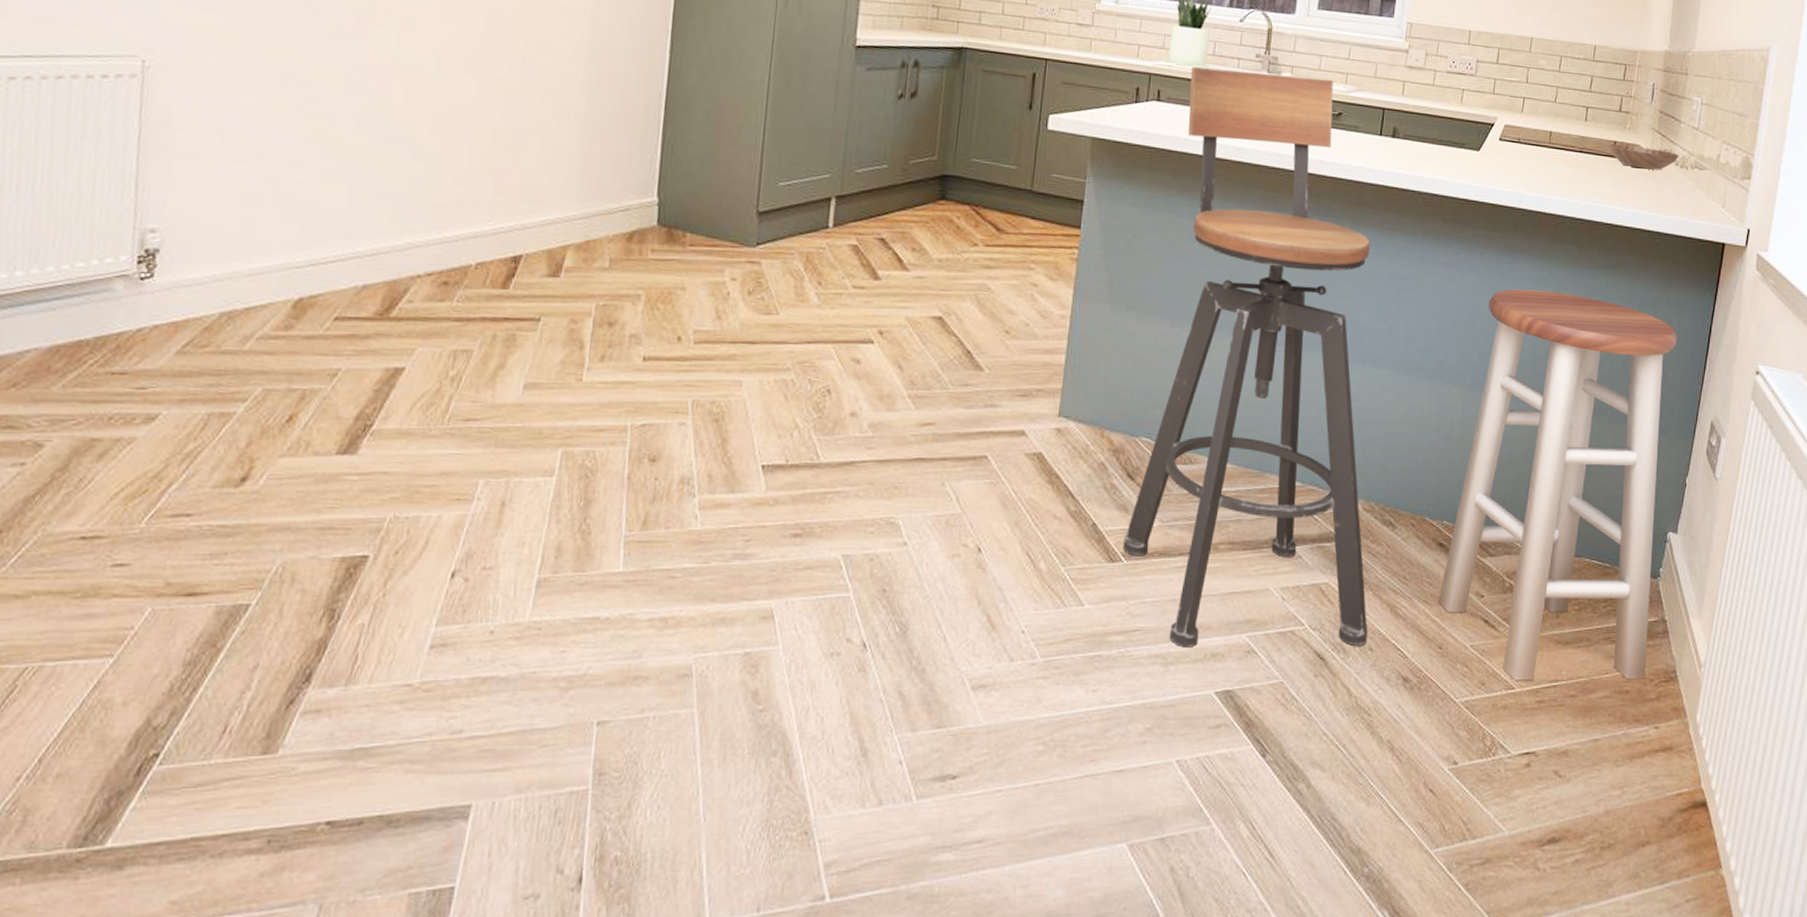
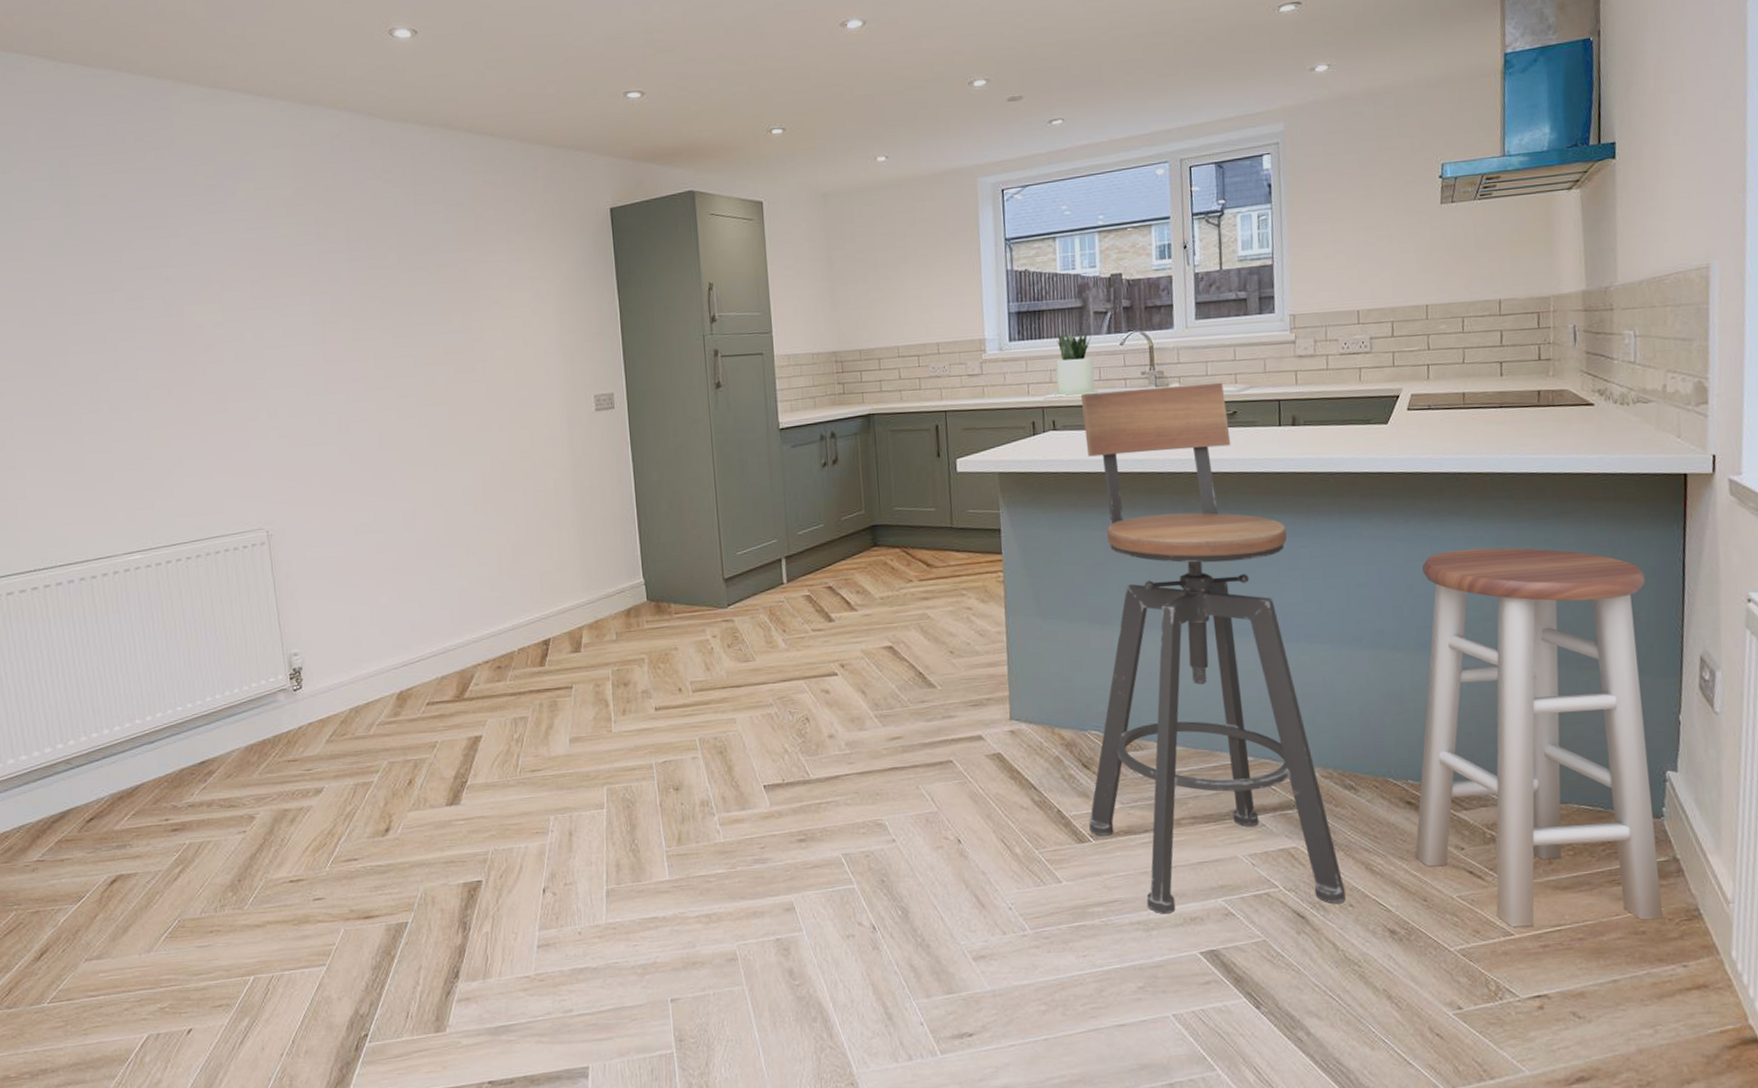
bowl: present [1608,143,1679,170] -> none [1532,390,1617,414]

